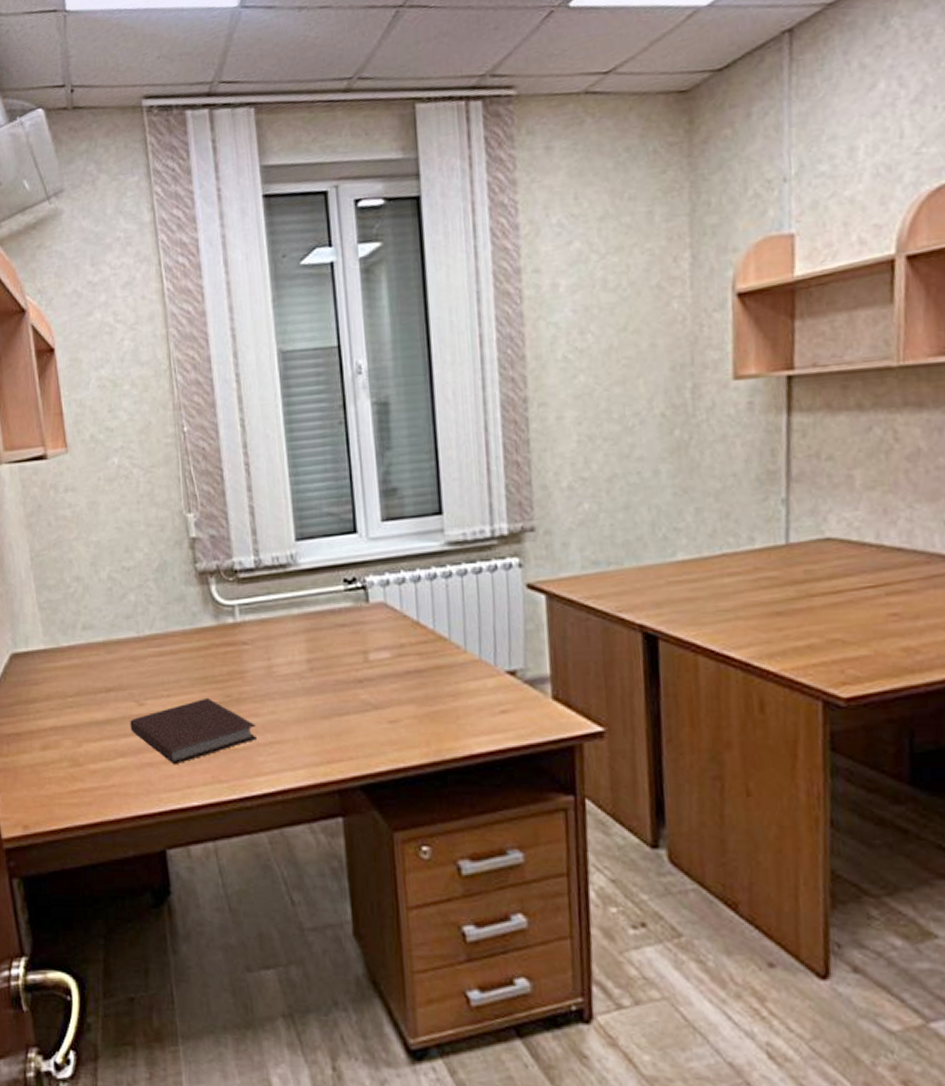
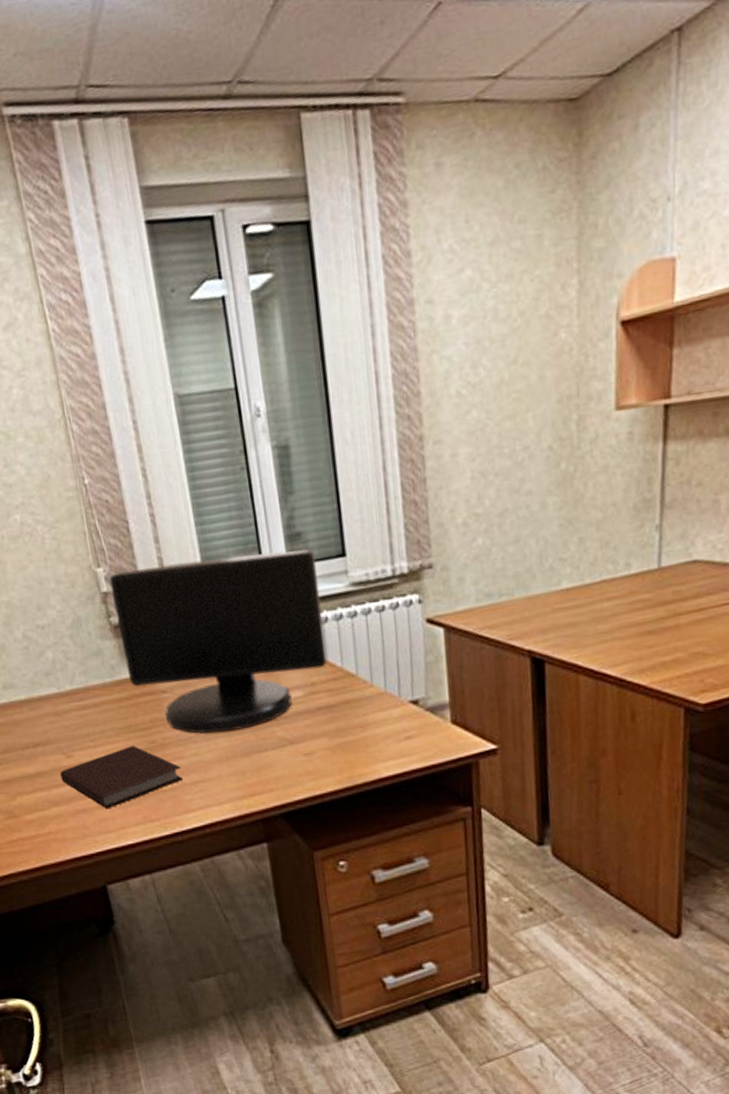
monitor: none [199,505,419,691] -> present [109,549,328,734]

